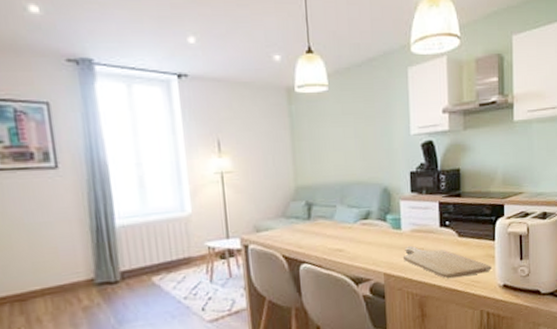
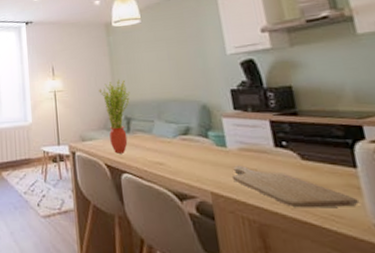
potted plant: none [277,158,313,243] -> present [99,79,130,154]

